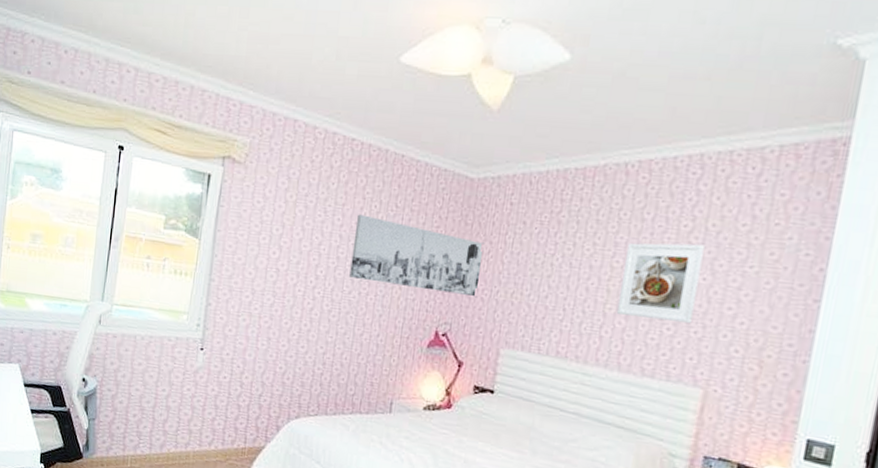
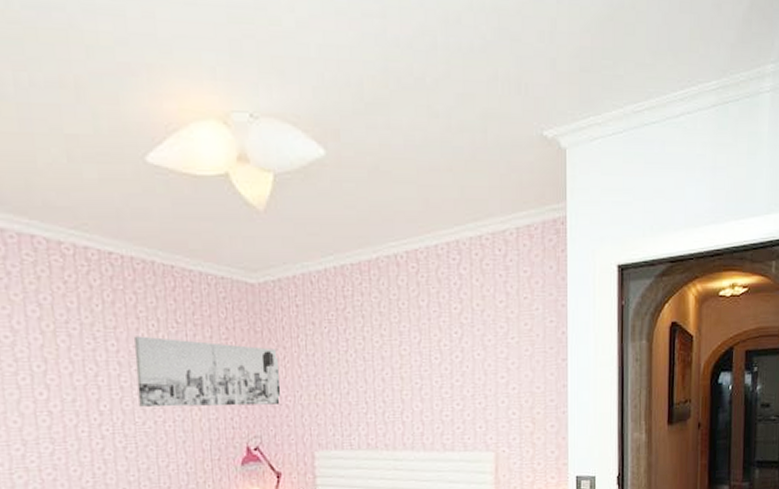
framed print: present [616,242,706,323] -> none [411,324,476,400]

